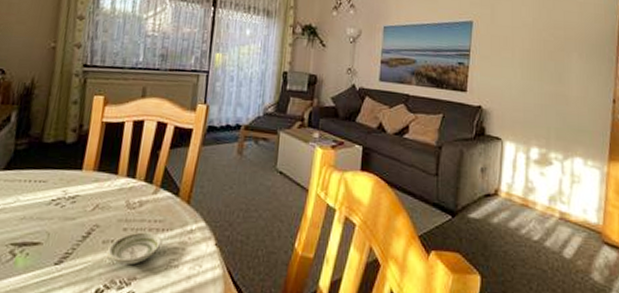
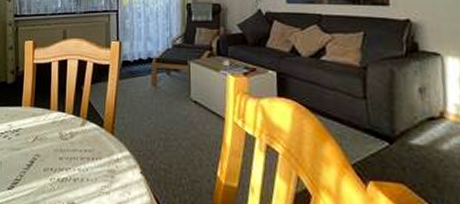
saucer: present [106,231,162,266] -> none [47,160,93,191]

